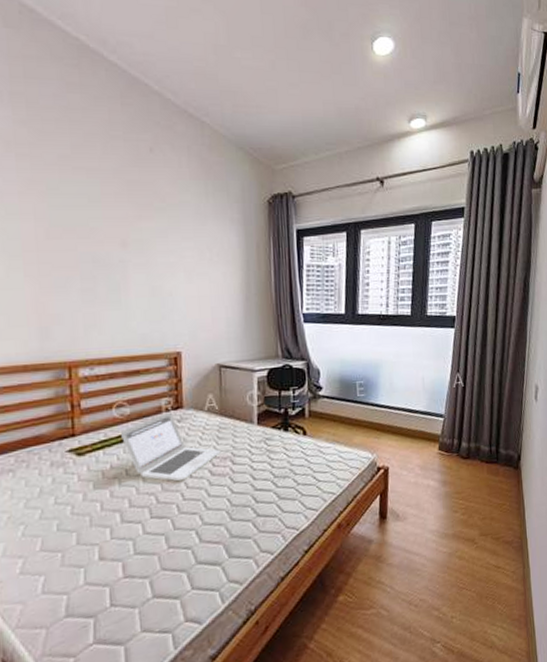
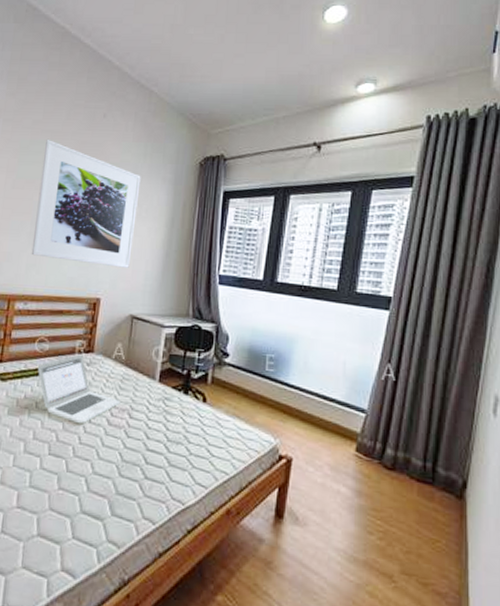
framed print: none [81,177,208,318] -> present [31,138,141,268]

